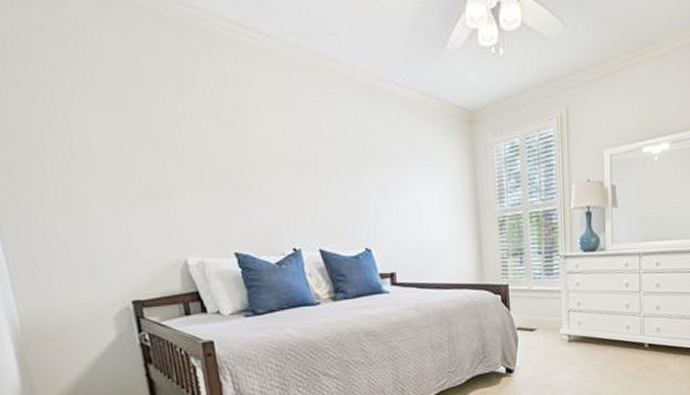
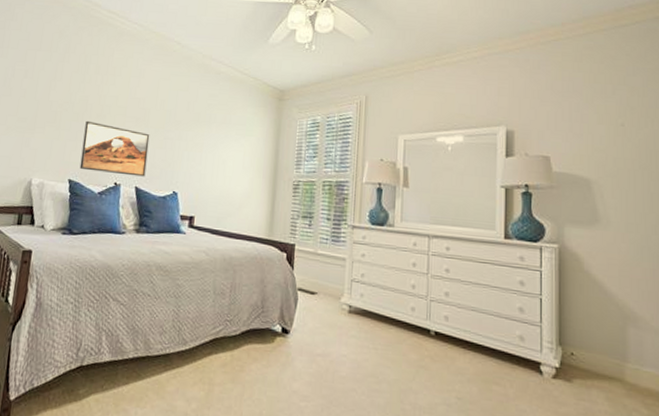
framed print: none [236,176,329,239] -> present [79,120,150,177]

